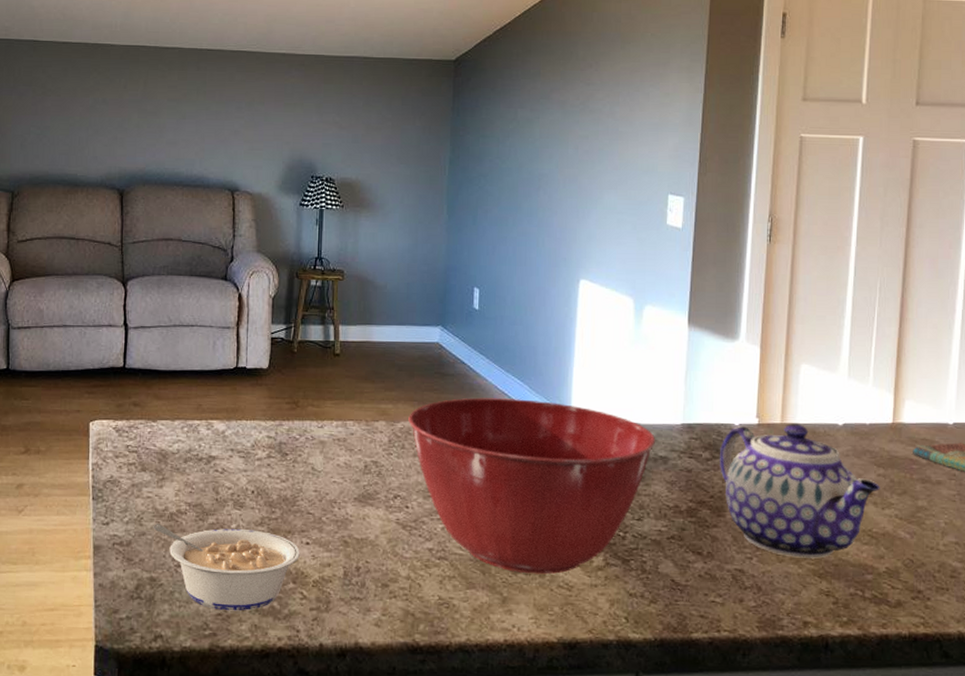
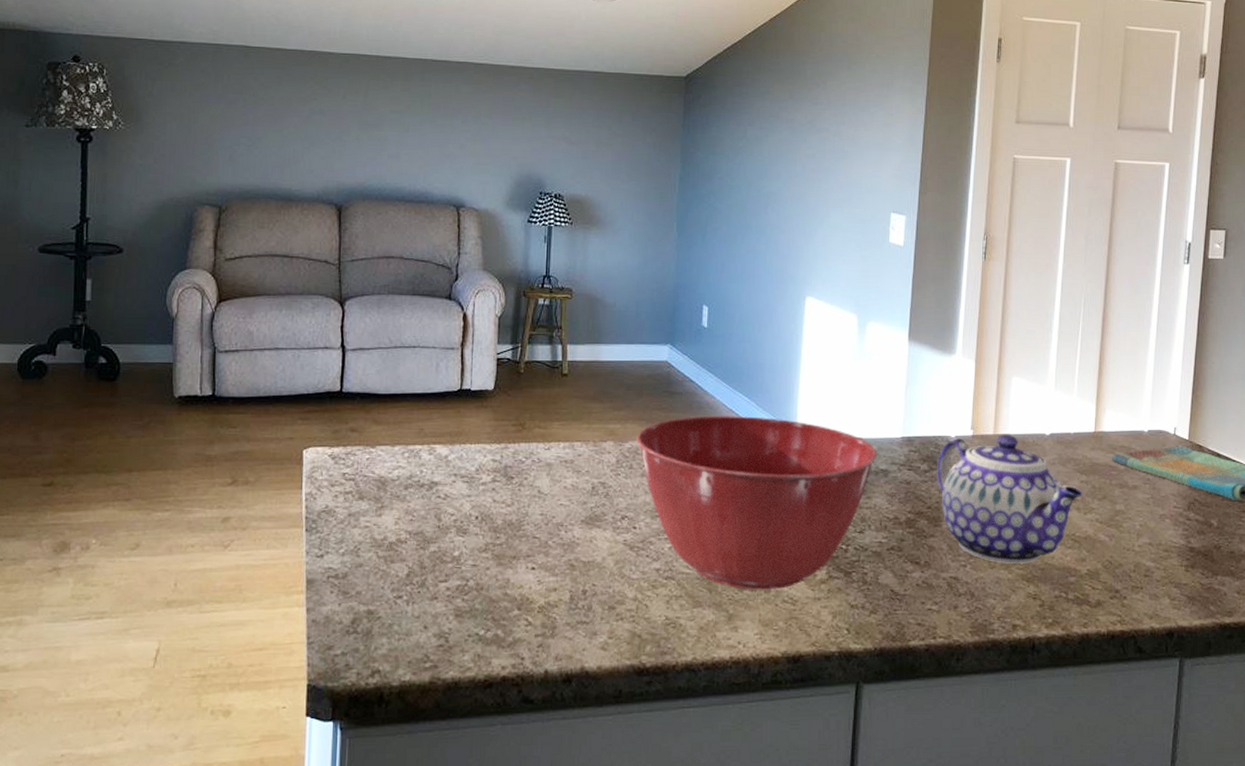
legume: present [153,524,301,611] -> none [371,554,526,642]

